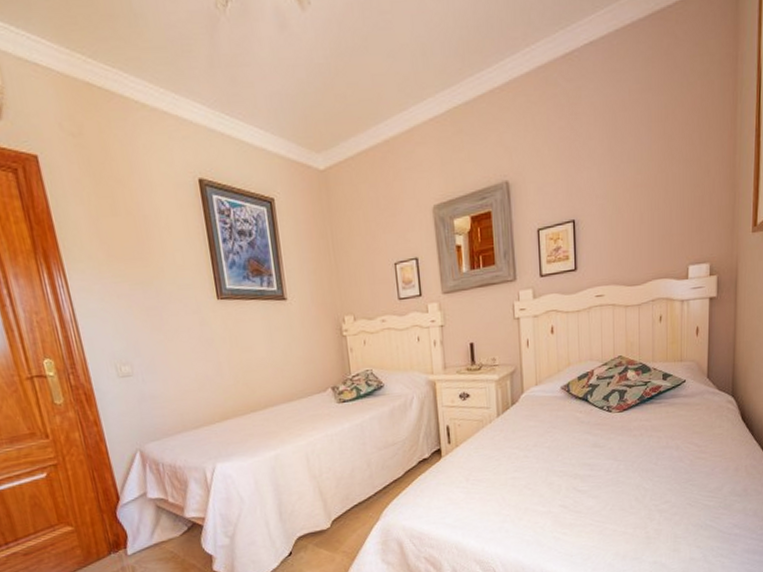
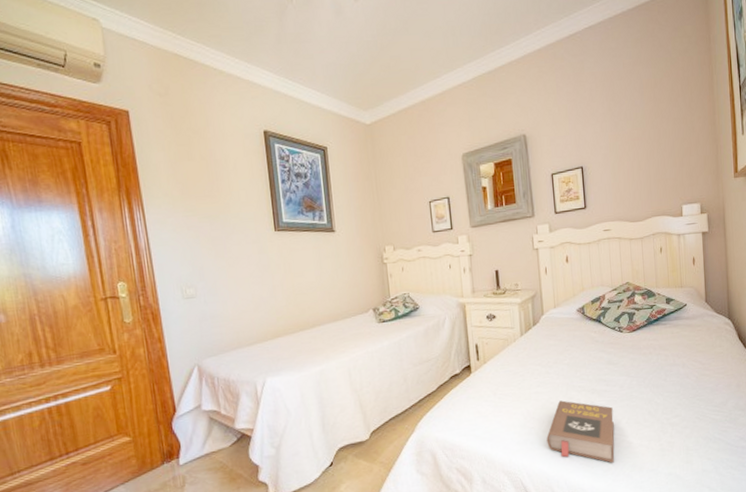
book: none [523,486,597,552] -> present [546,400,615,463]

